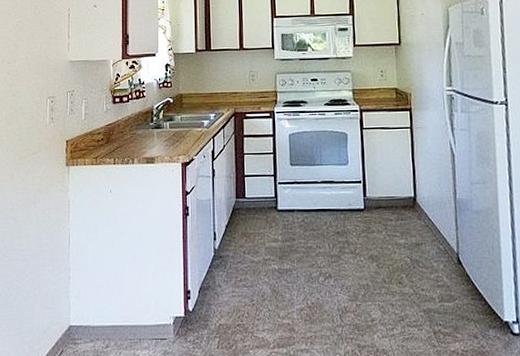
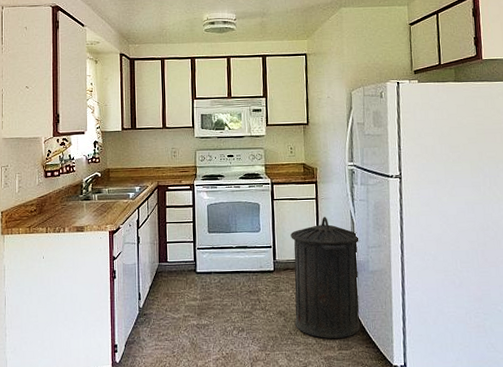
trash can: none [383,148,465,289] -> present [291,217,361,339]

